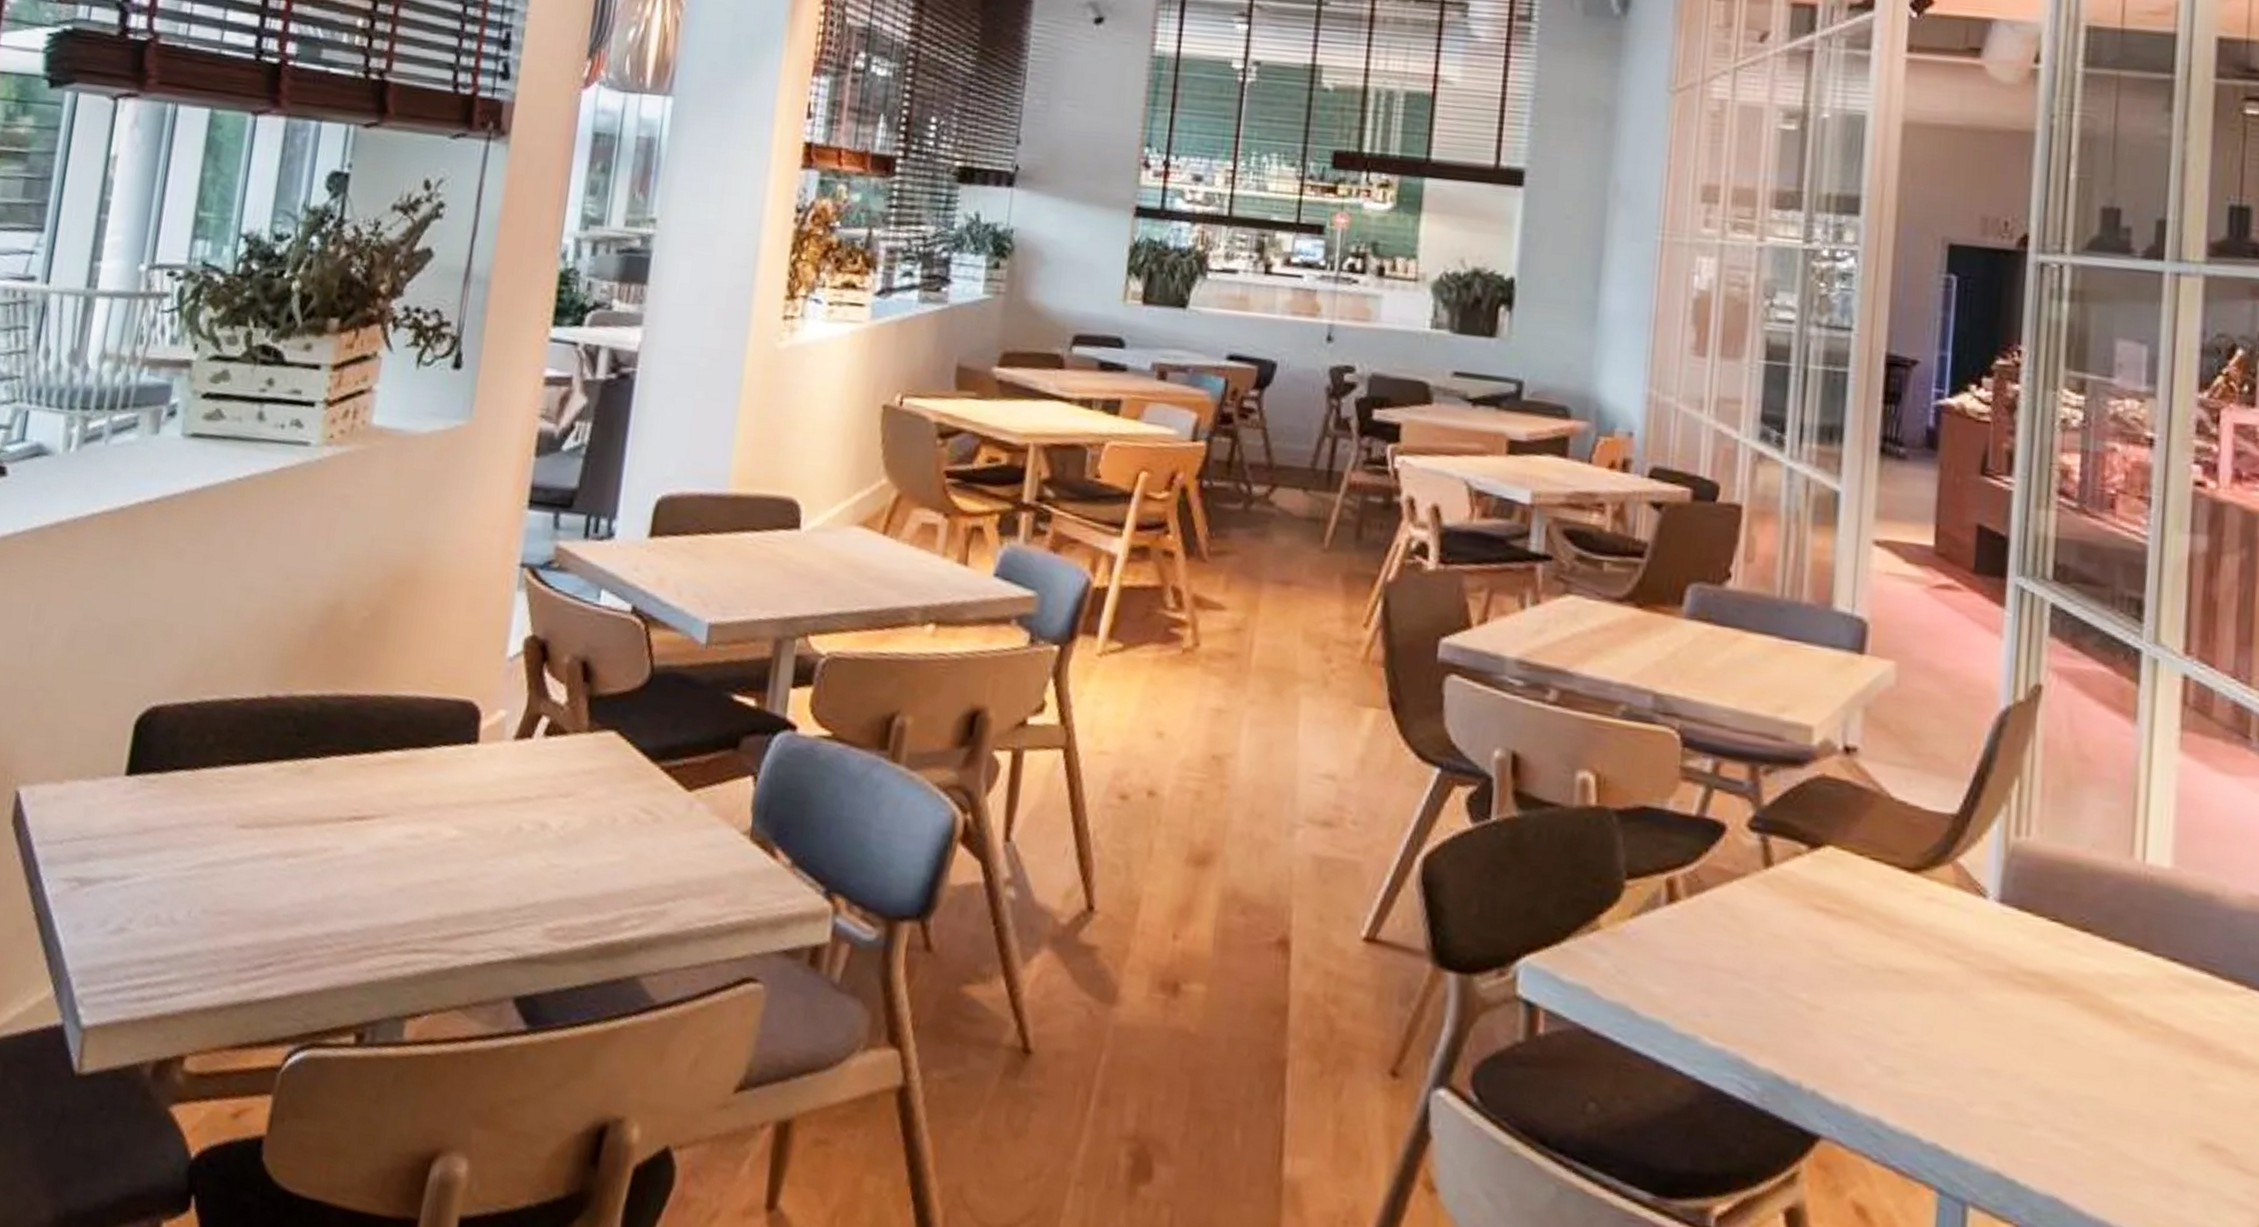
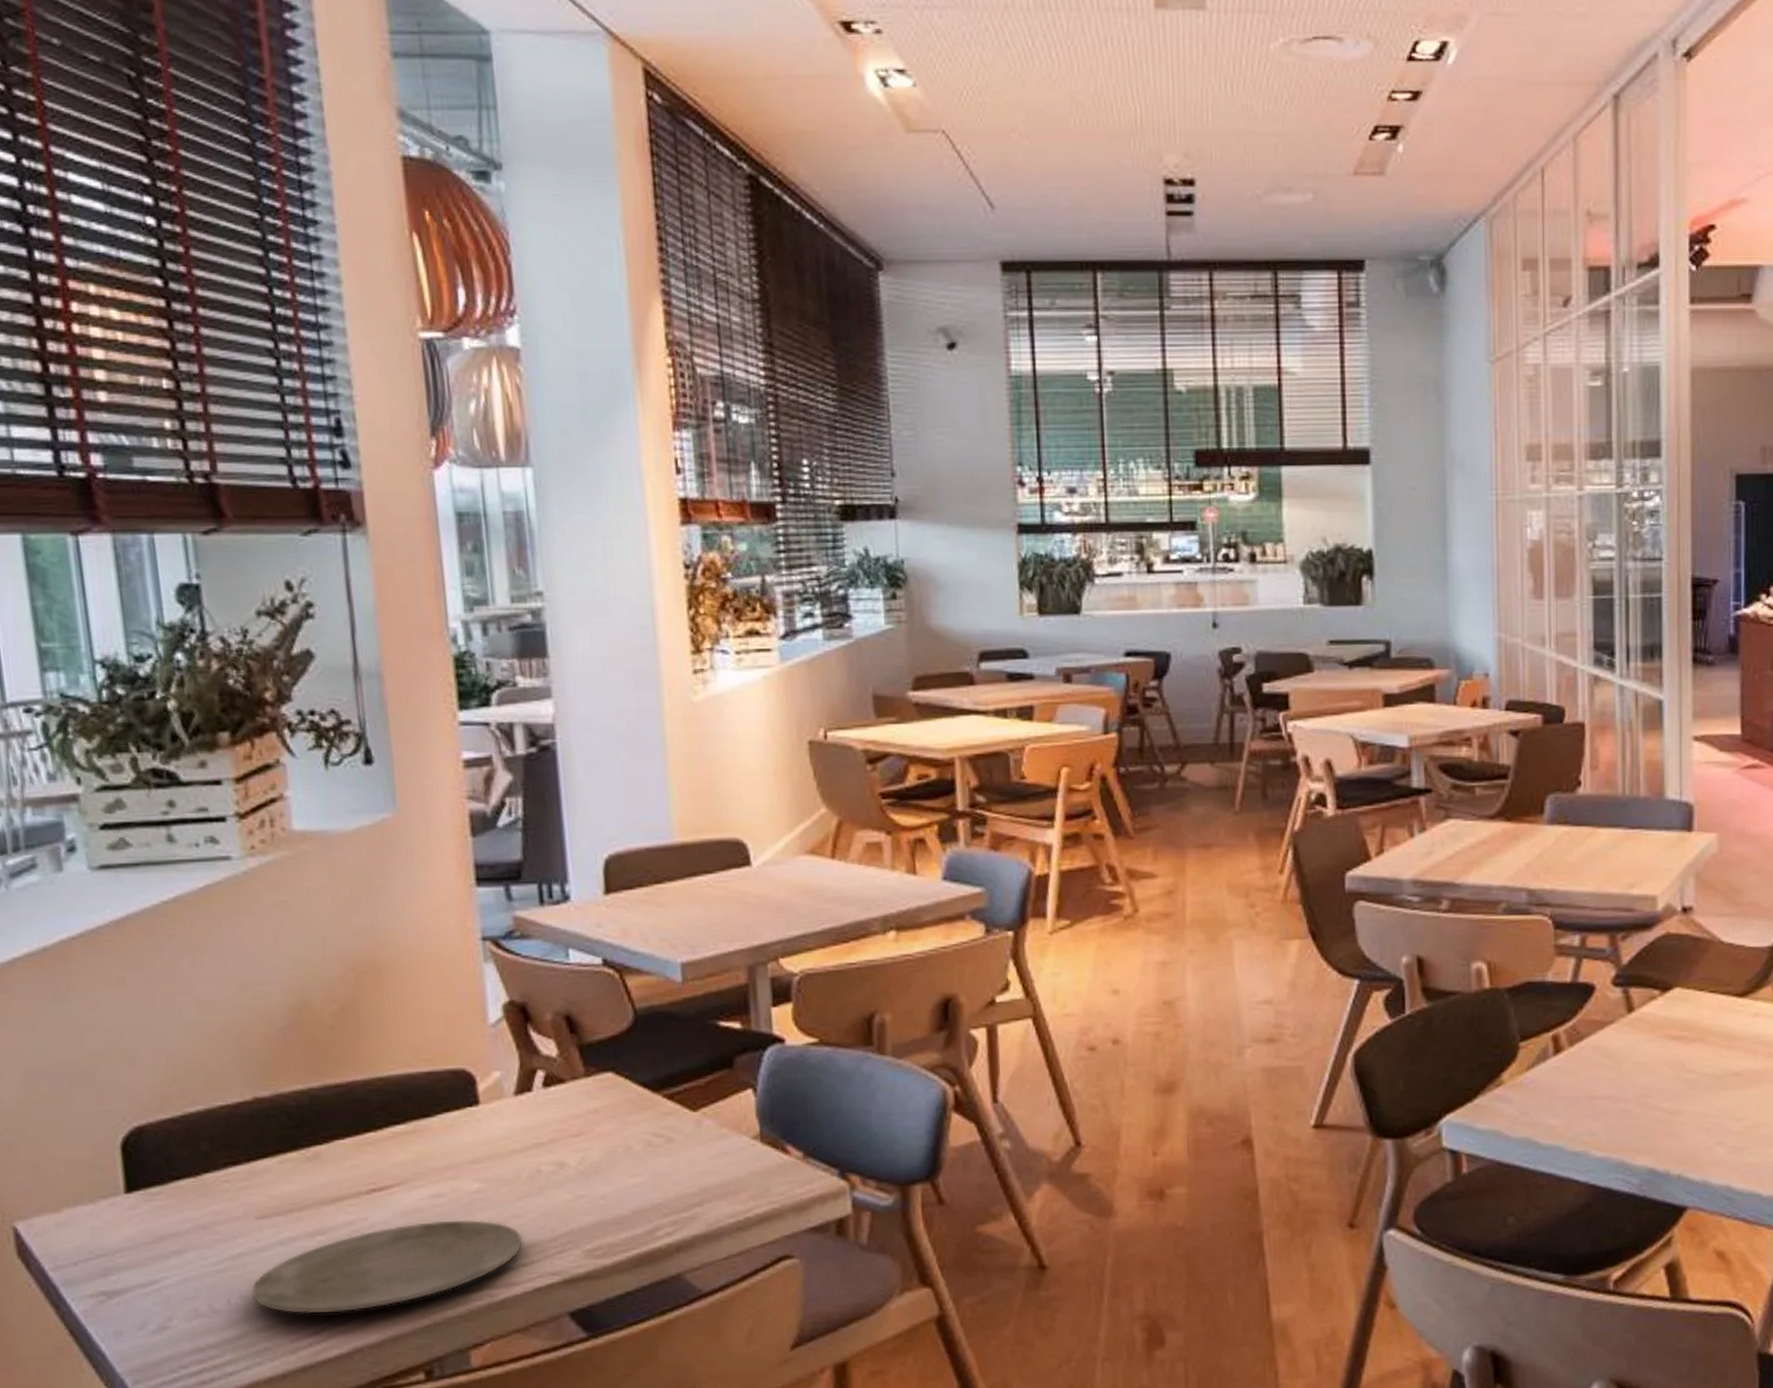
plate: none [212,862,487,952] -> present [251,1219,523,1315]

